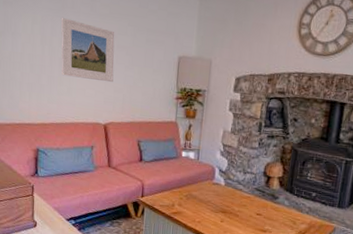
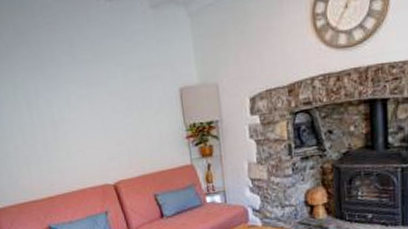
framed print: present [61,18,115,83] -> none [42,74,113,140]

